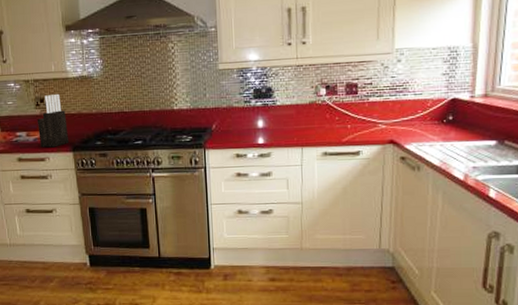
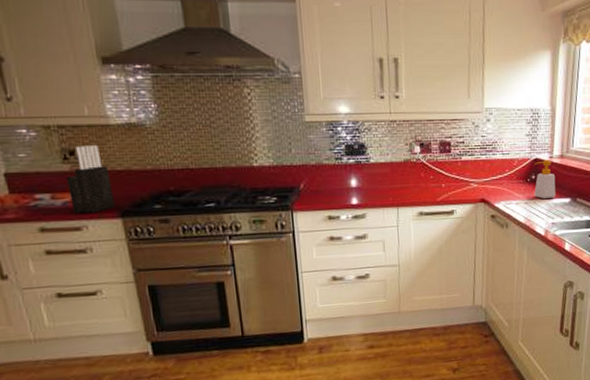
soap bottle: none [451,100,478,141] -> present [534,160,556,199]

